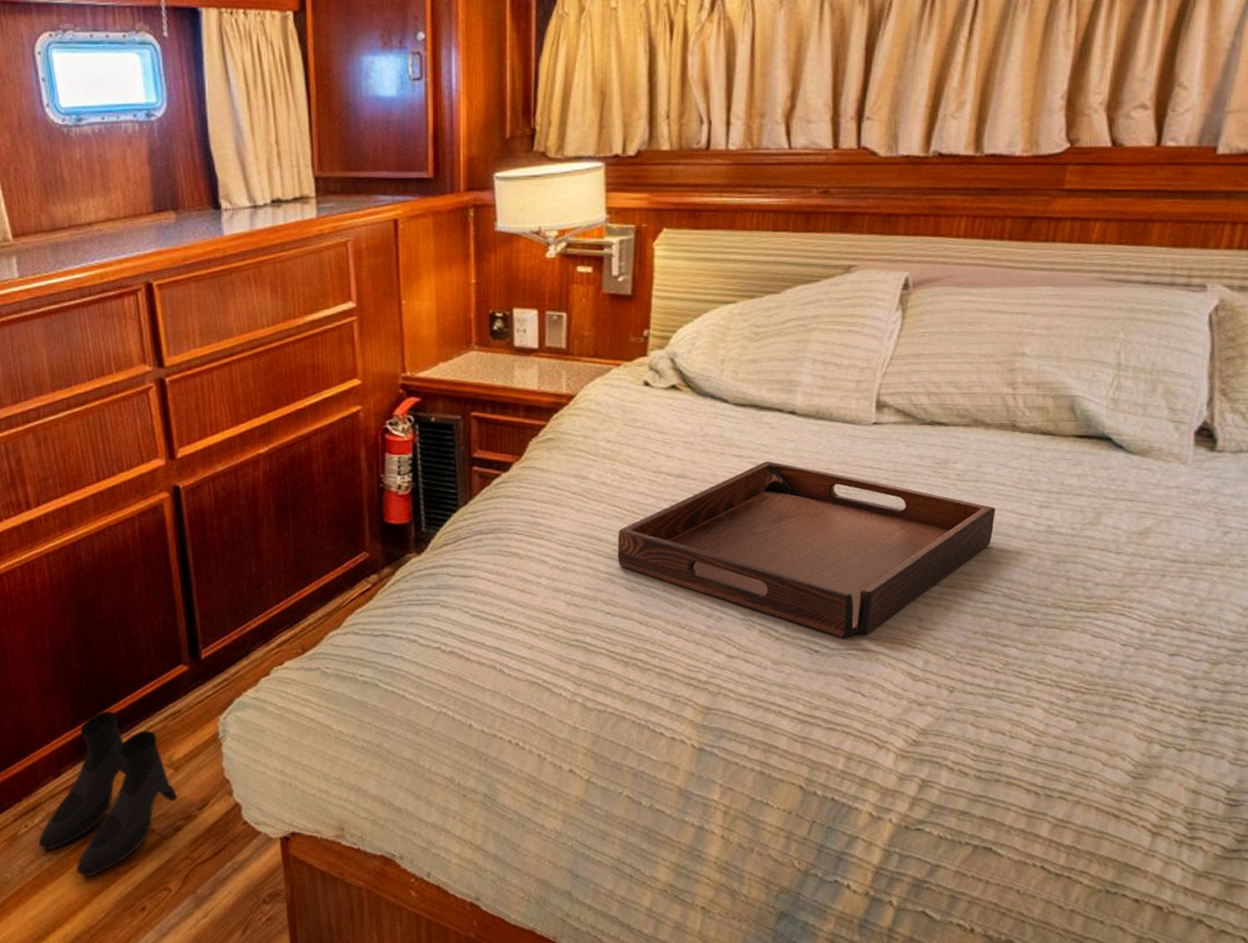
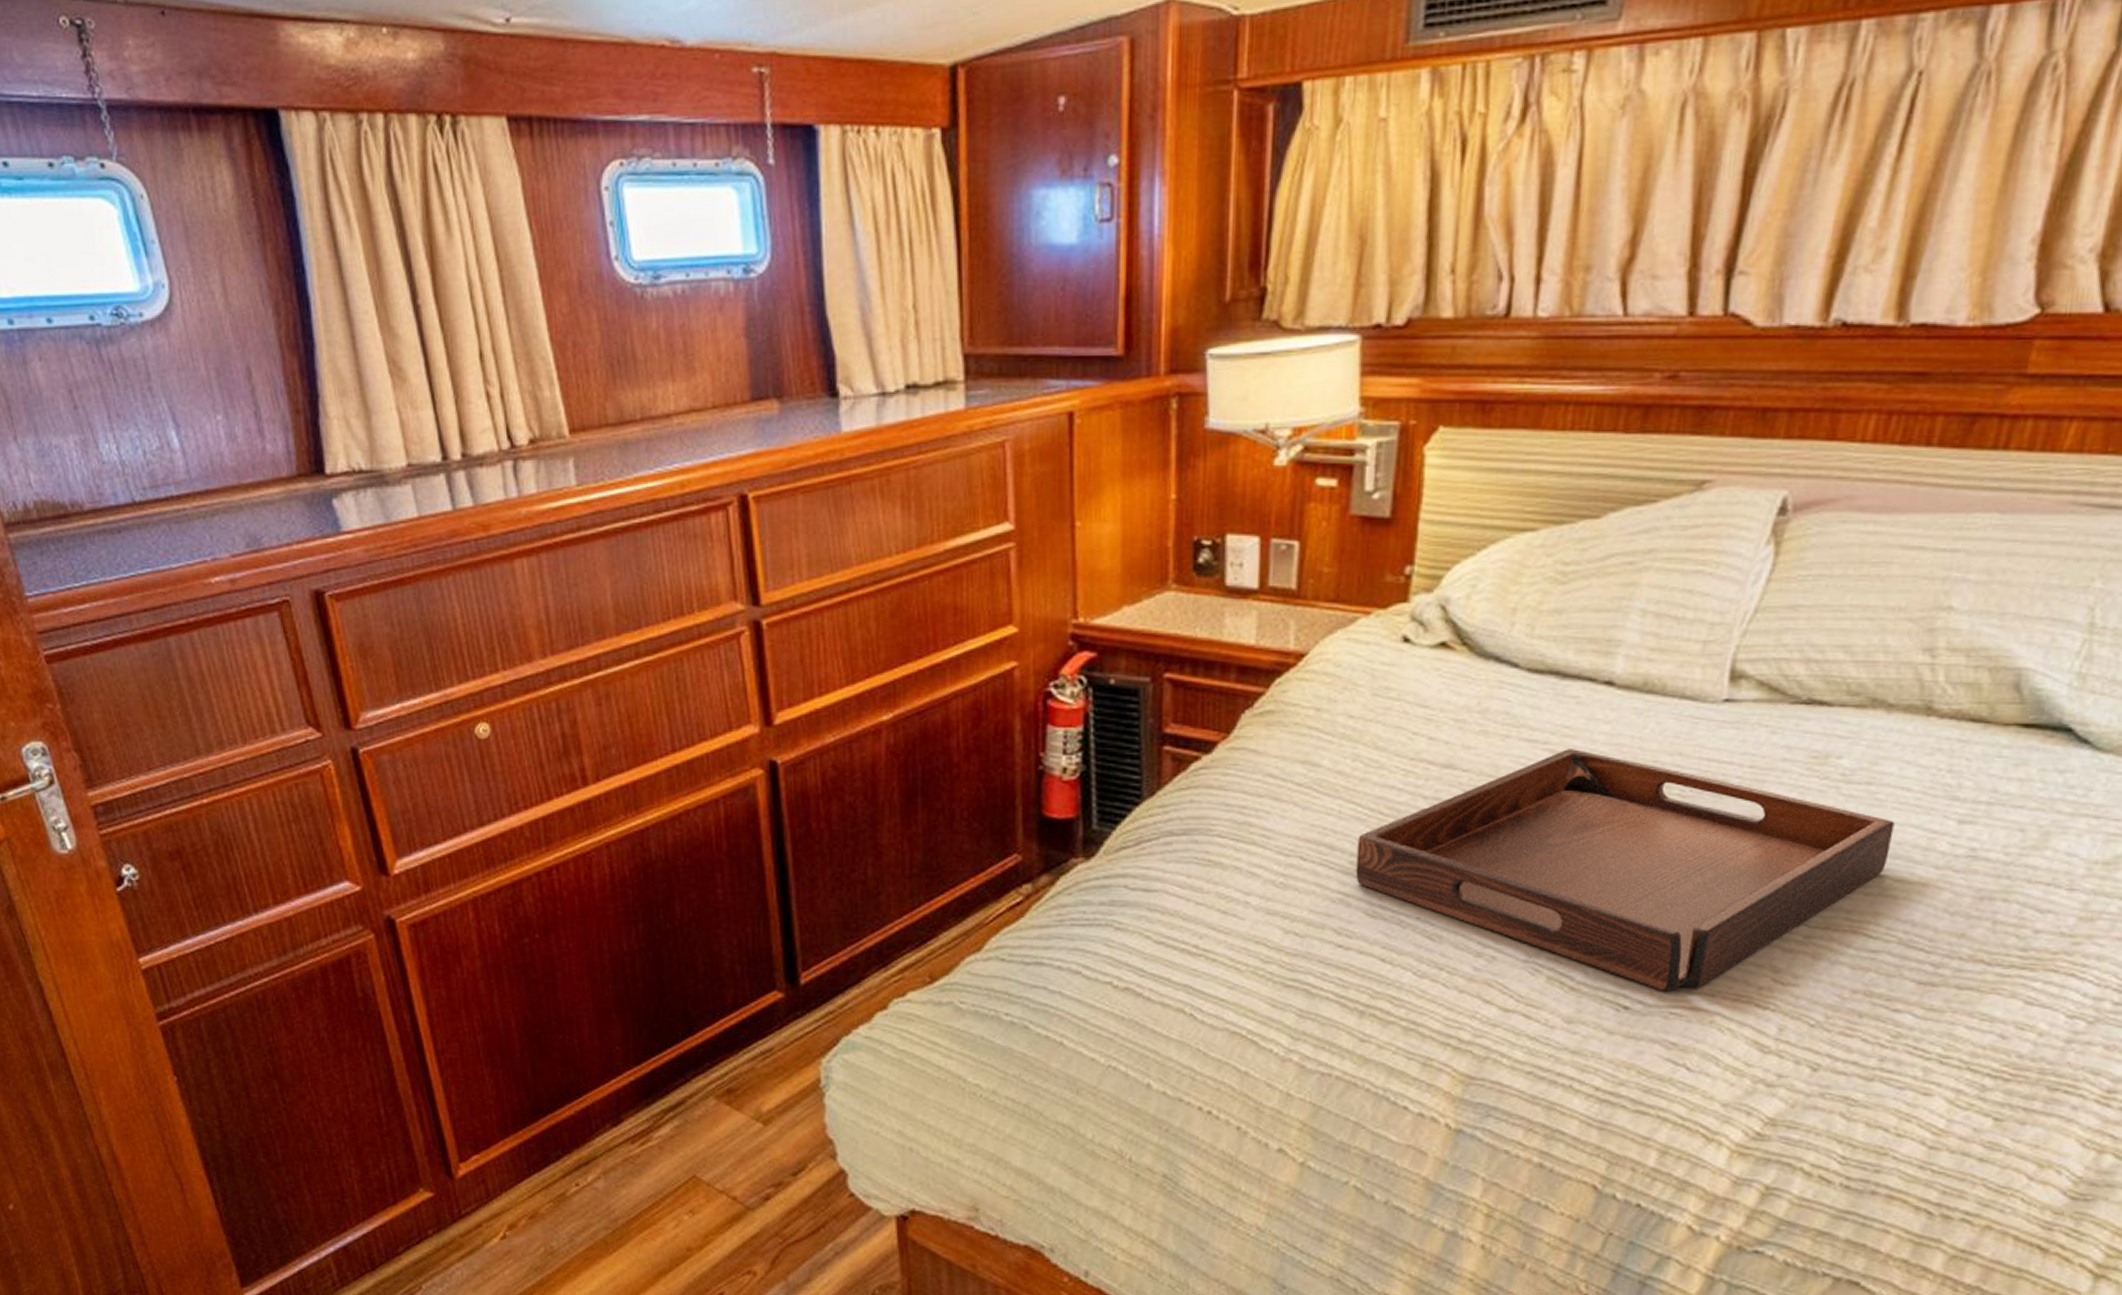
boots: present [39,711,178,877] -> none [592,1045,767,1252]

